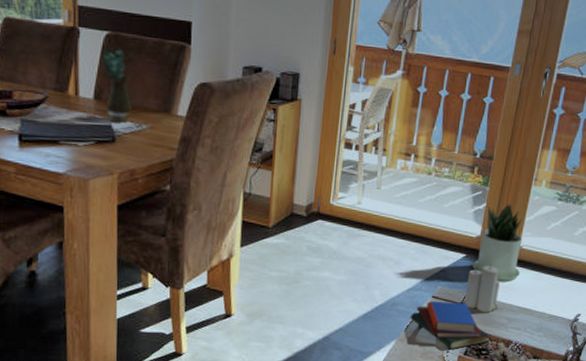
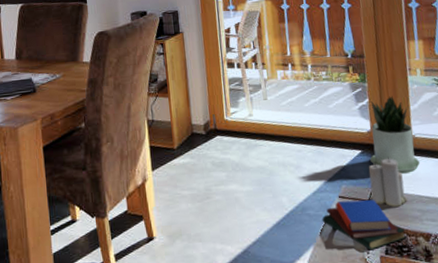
vase: present [101,46,132,123] -> none [18,15,47,76]

